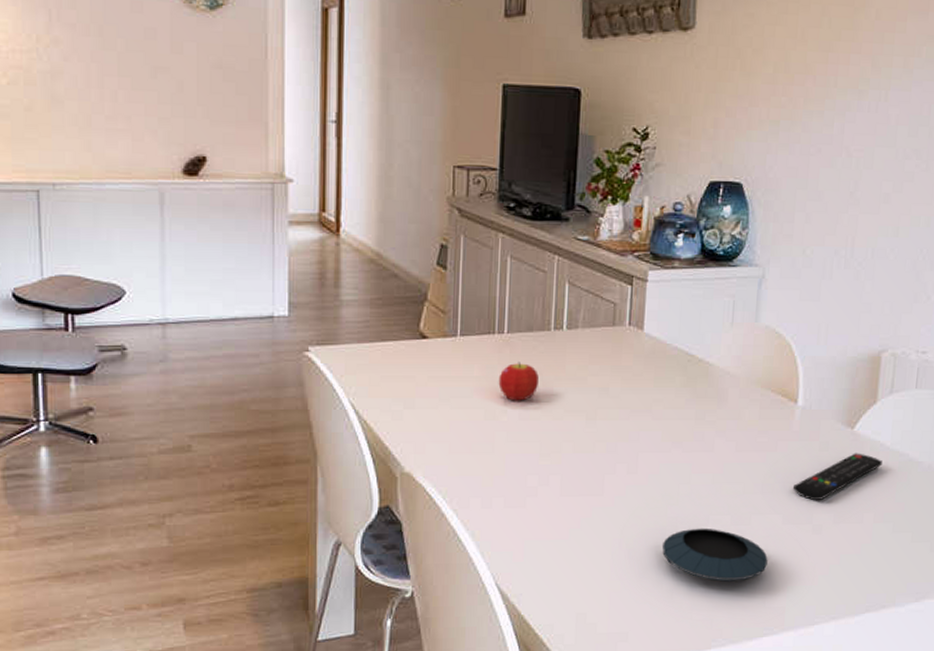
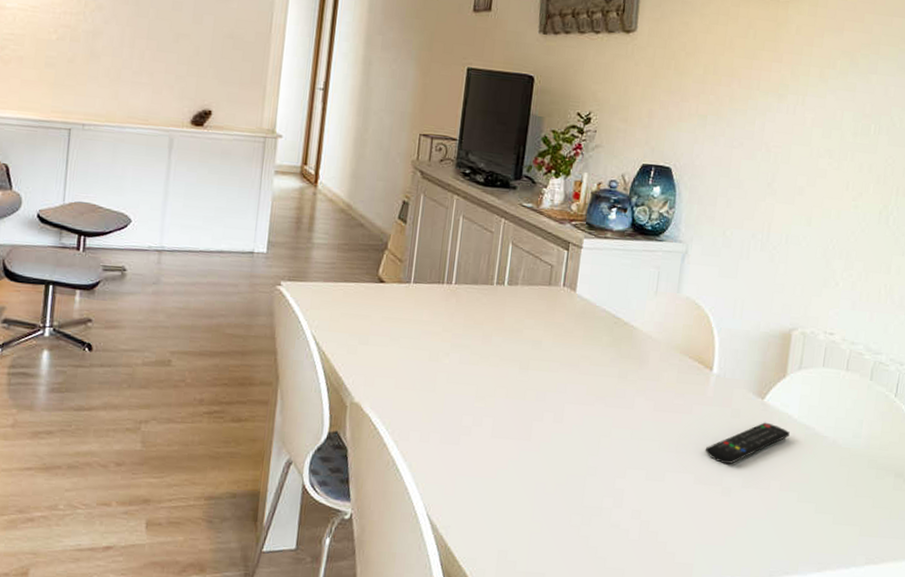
fruit: present [498,362,539,401] -> none [443,311,480,346]
saucer: present [662,528,768,582] -> none [581,479,679,534]

